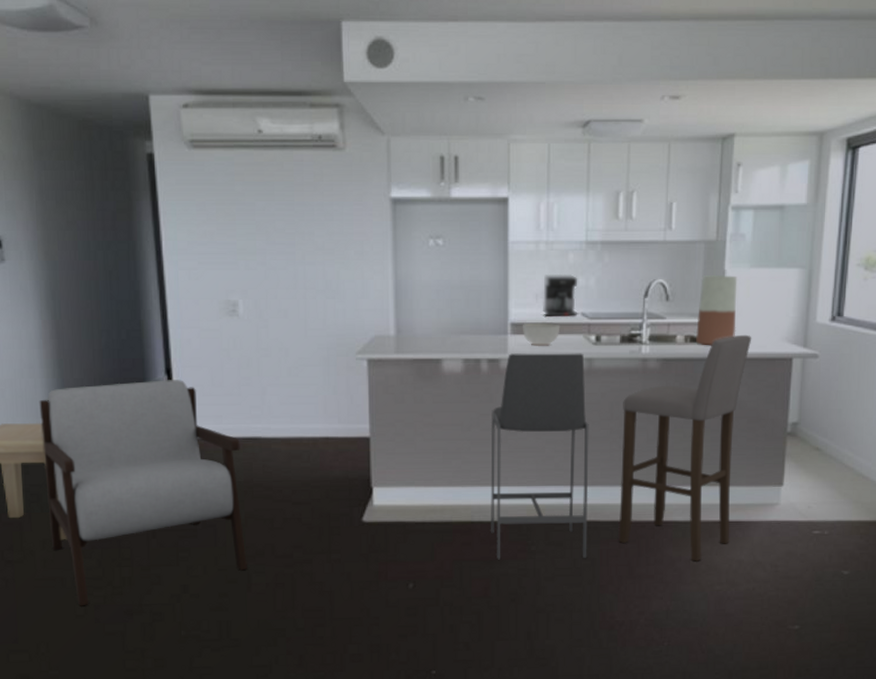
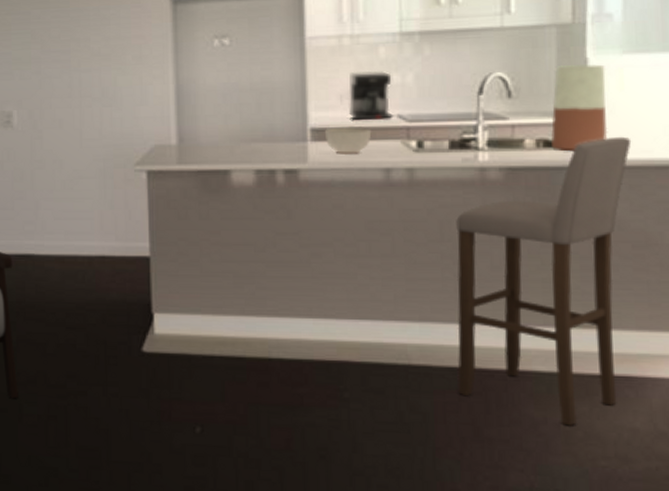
bar stool: present [490,353,589,560] -> none [289,162,417,412]

